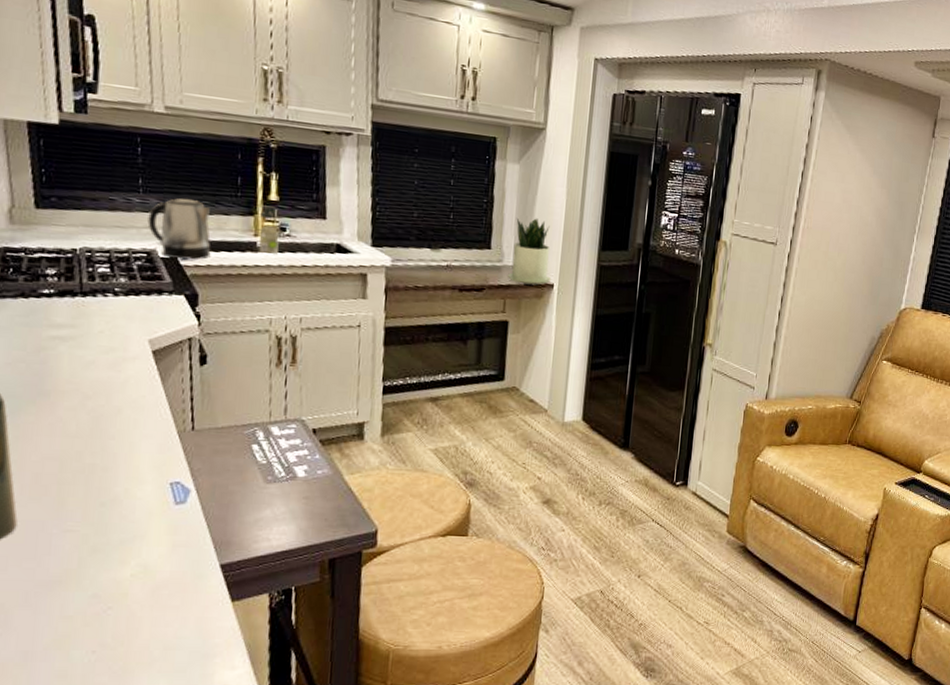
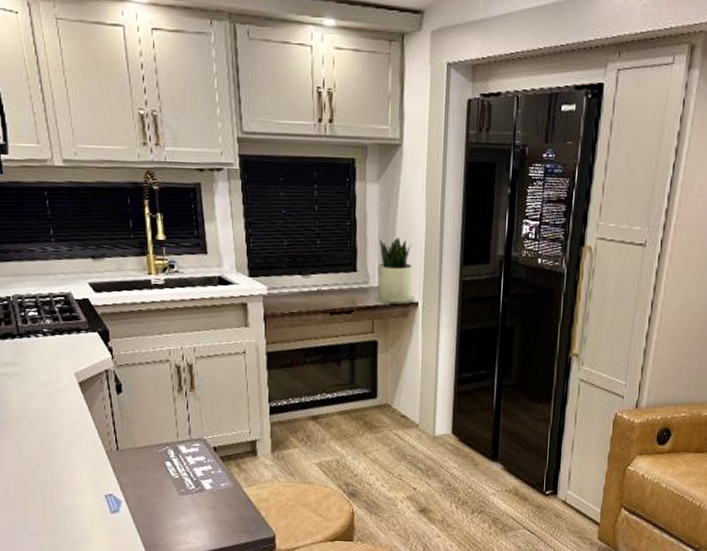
kettle: present [147,198,211,260] -> none [61,245,115,300]
soap dispenser: present [254,205,280,255] -> none [148,245,170,291]

